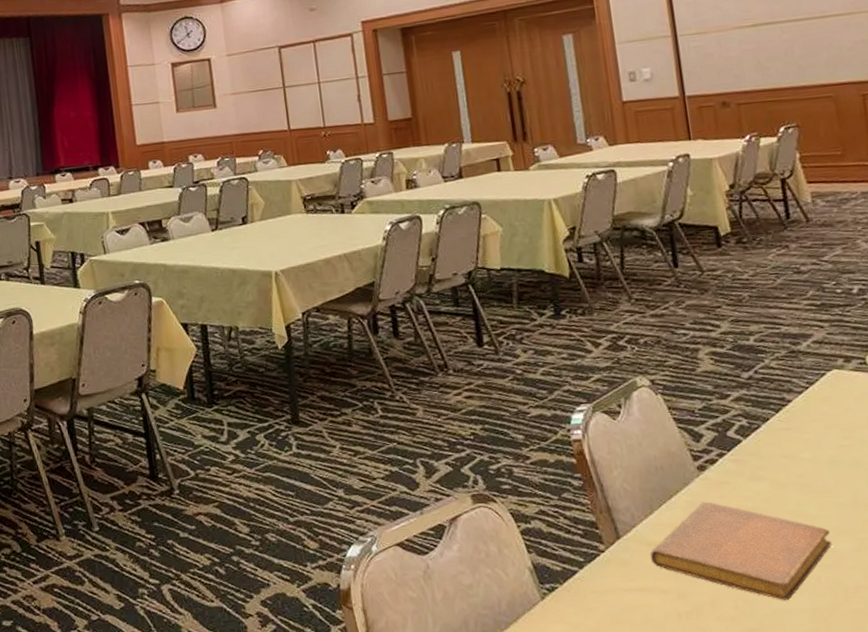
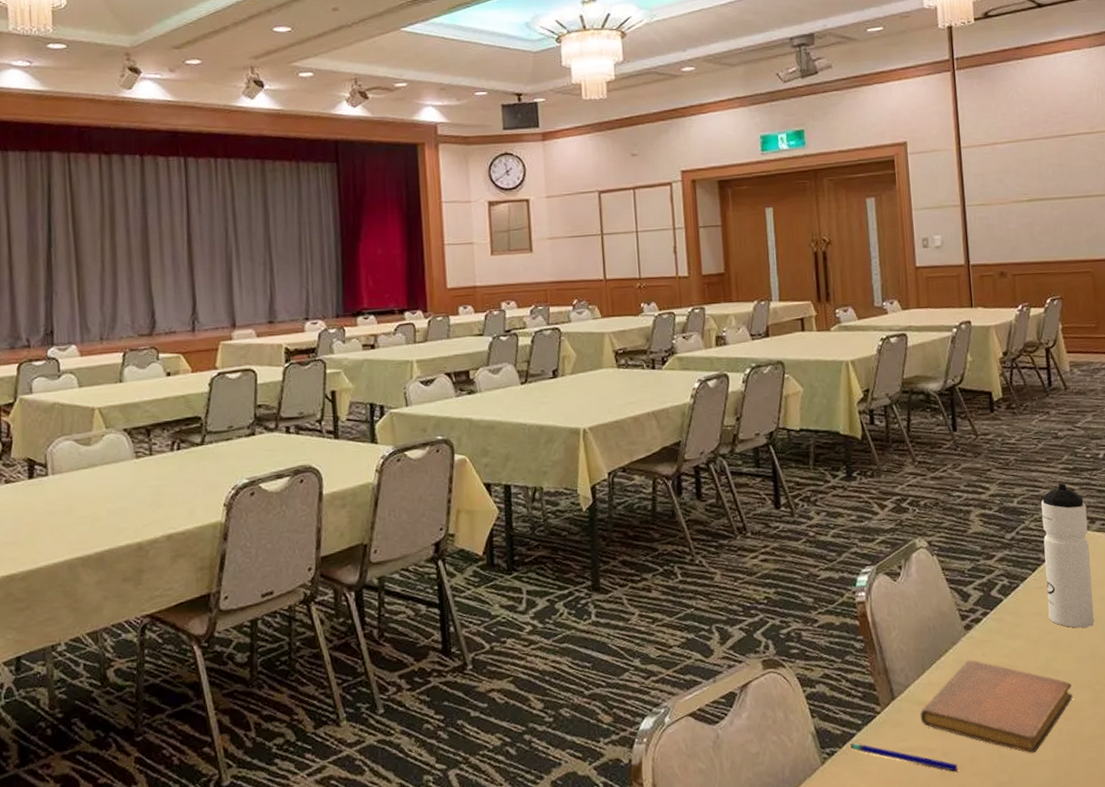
pen: none [572,579,697,615] -> present [850,742,958,772]
water bottle: none [782,320,856,472] -> present [1040,483,1095,628]

